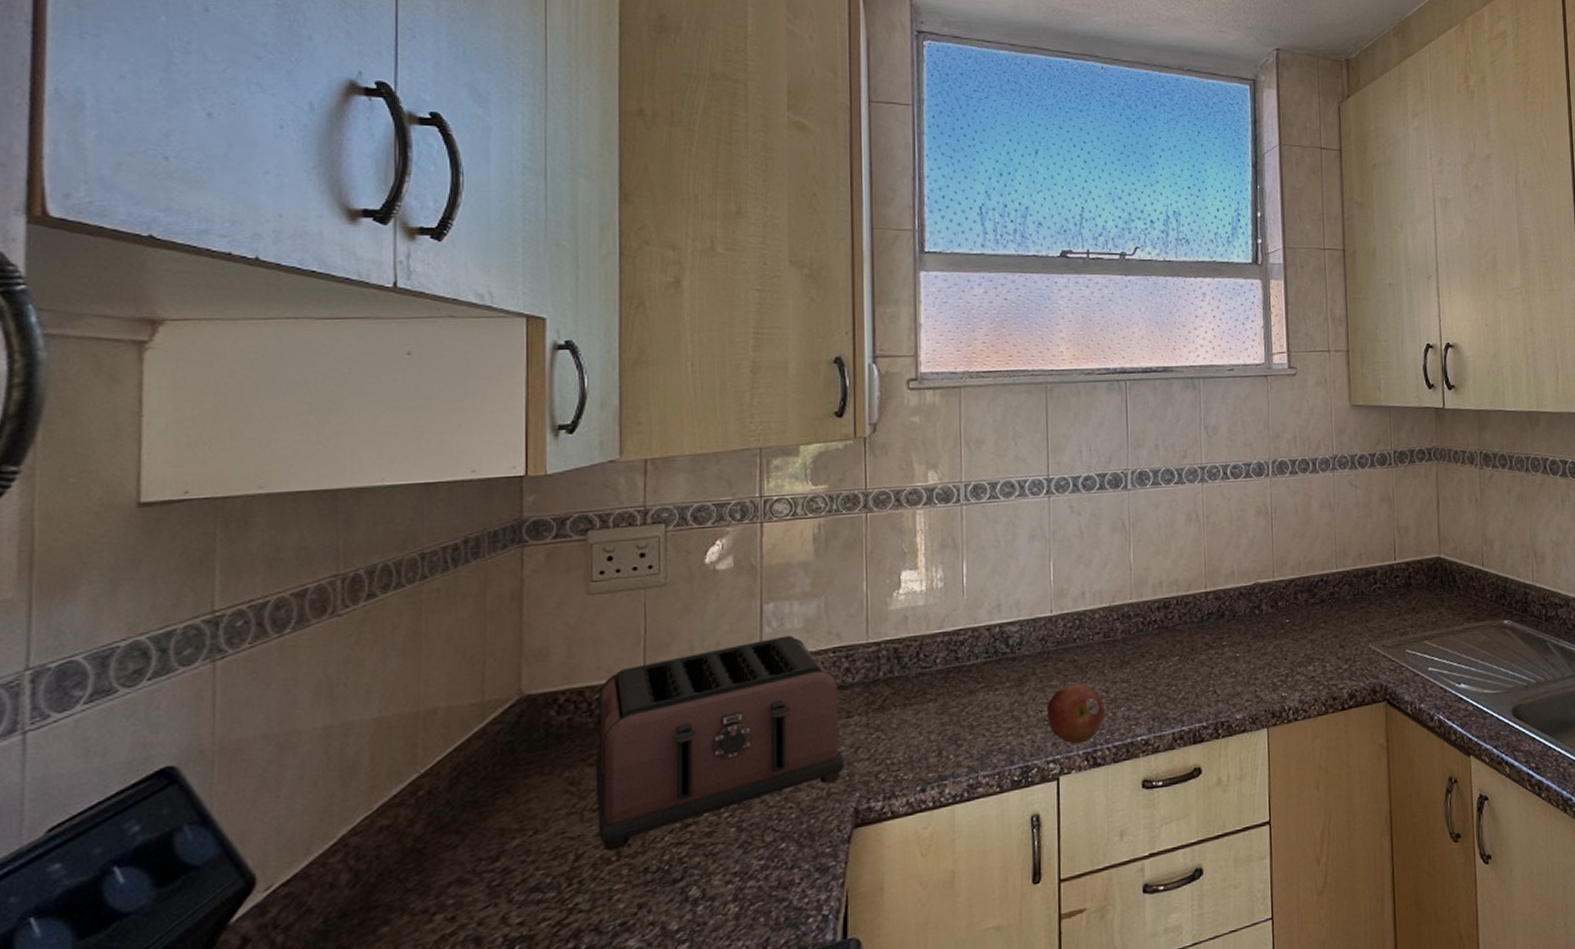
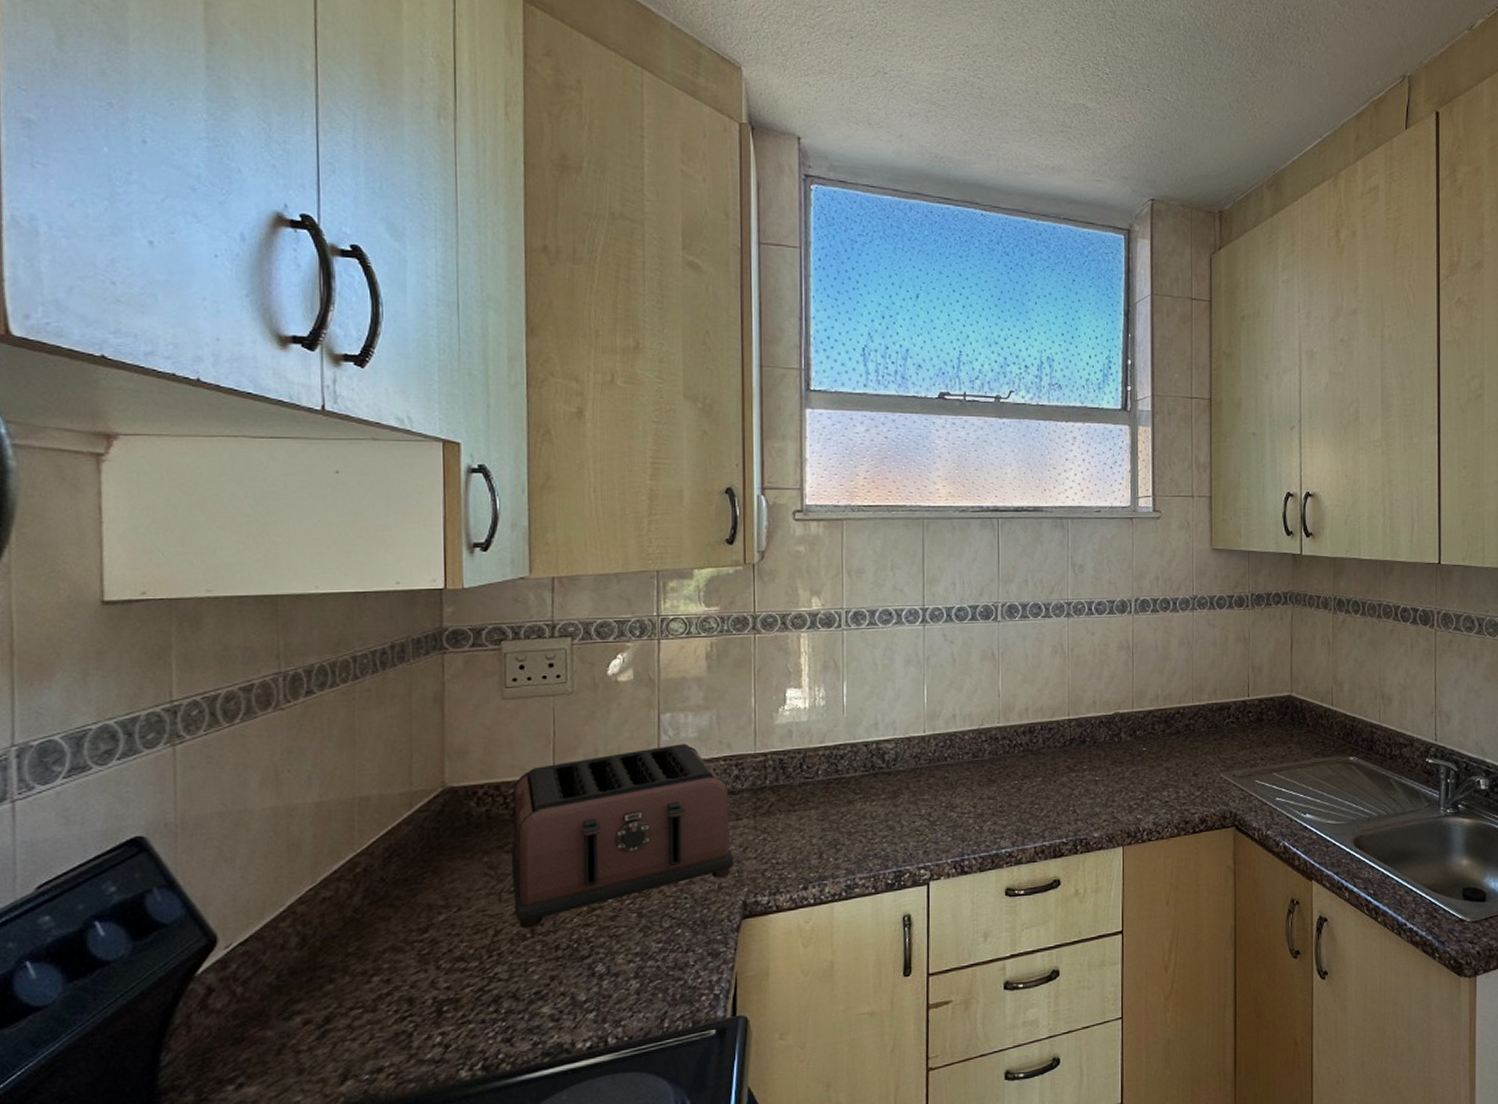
fruit: present [1046,683,1105,744] -> none [918,798,972,853]

